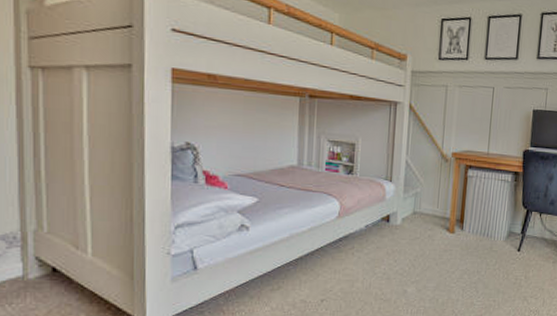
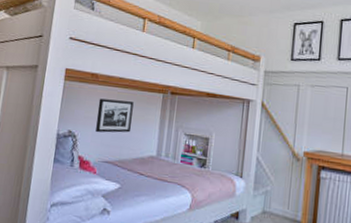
picture frame: none [220,104,265,144] -> present [95,98,134,133]

